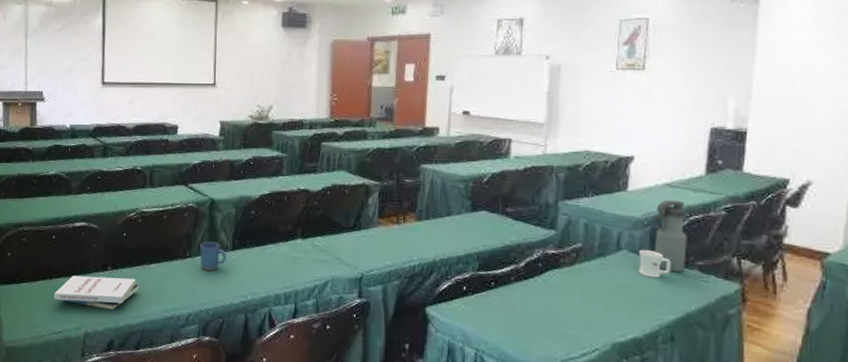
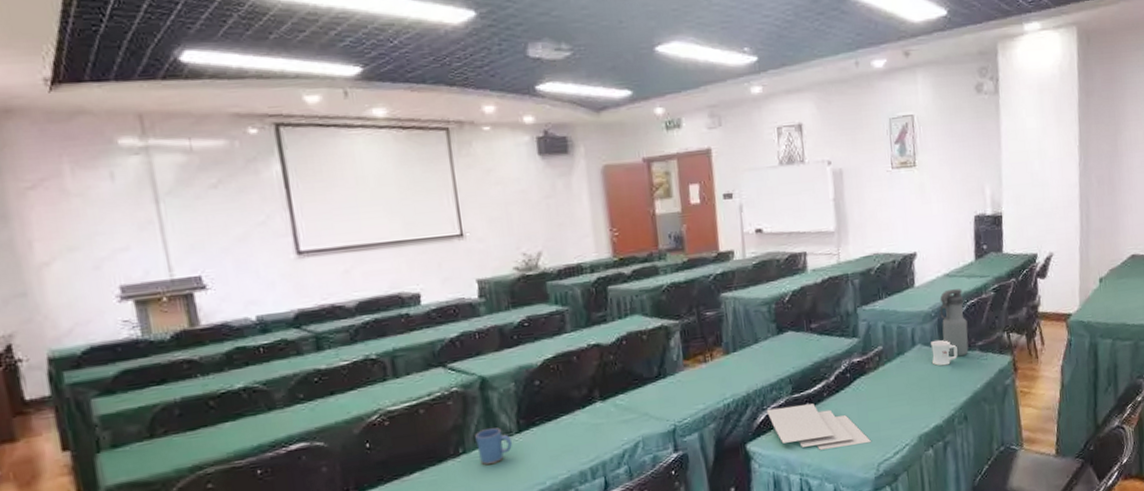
papers: none [450,279,556,338] -> present [766,403,871,450]

